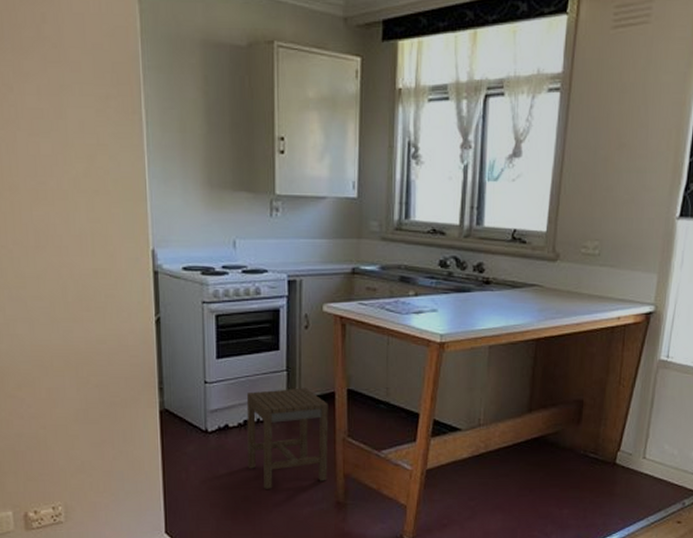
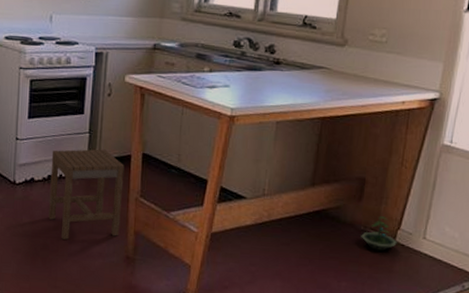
terrarium: none [581,439,617,474] -> present [361,216,397,251]

